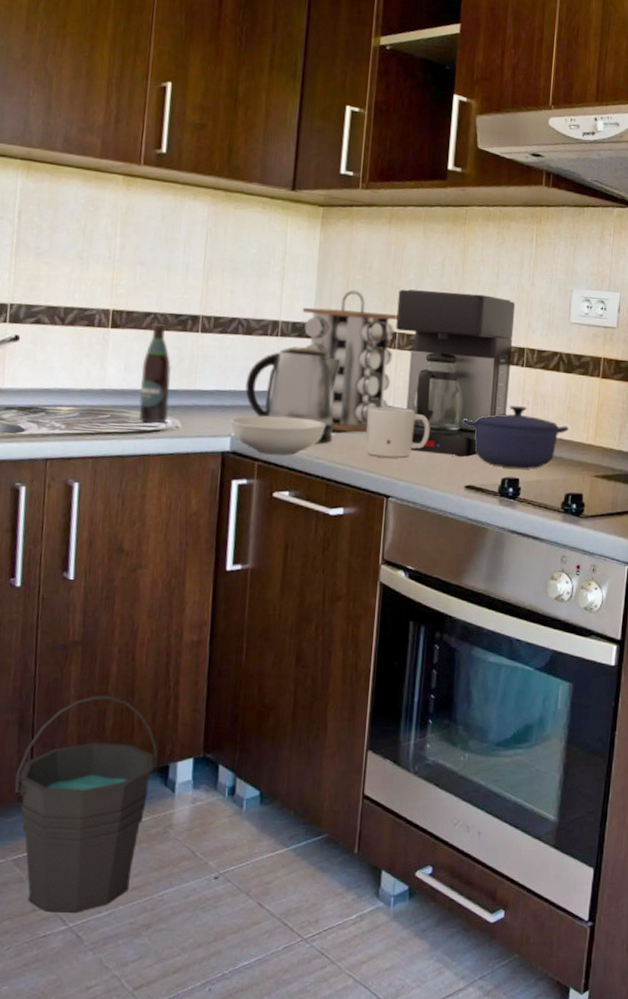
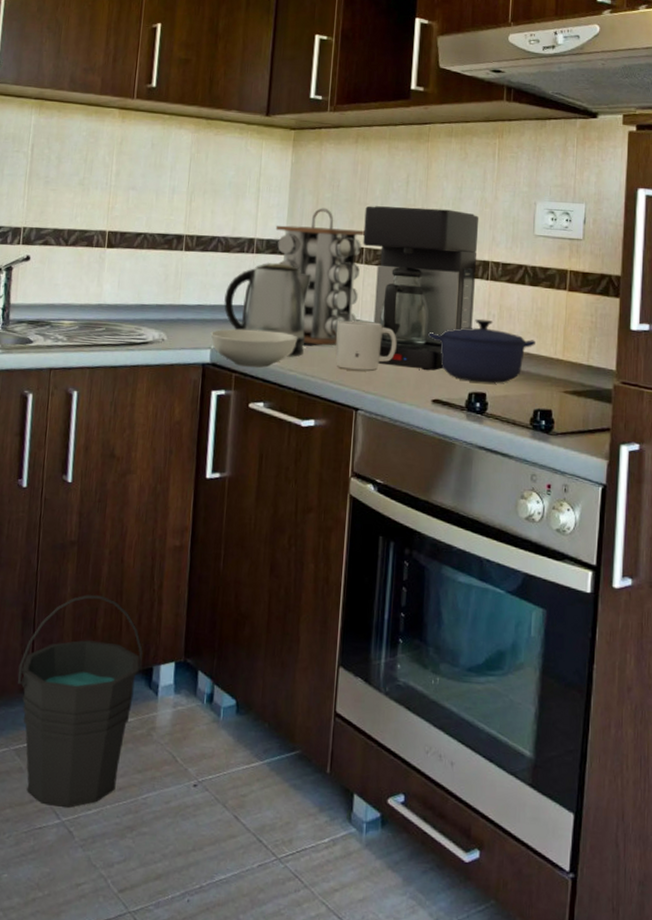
bottle: present [139,324,172,423] -> none [130,243,159,336]

